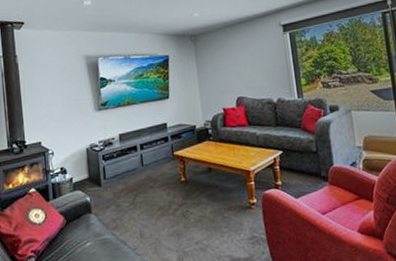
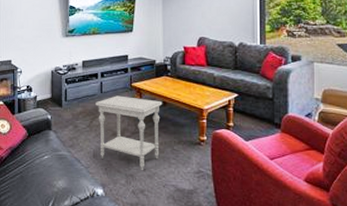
side table: none [137,166,210,245] -> present [96,95,163,171]

